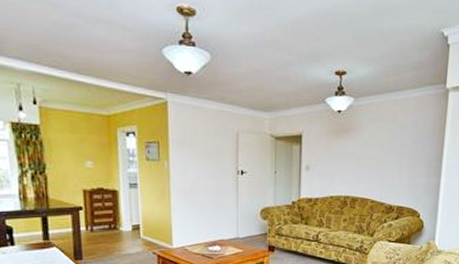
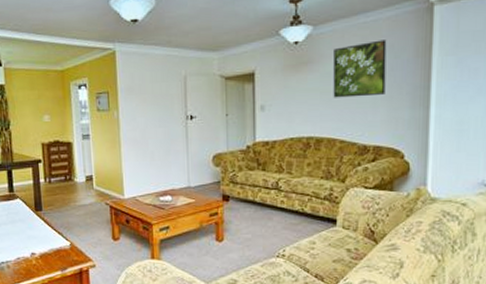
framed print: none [368,116,412,164] -> present [333,40,387,98]

